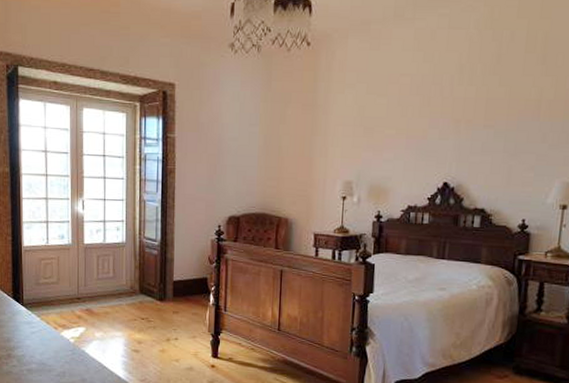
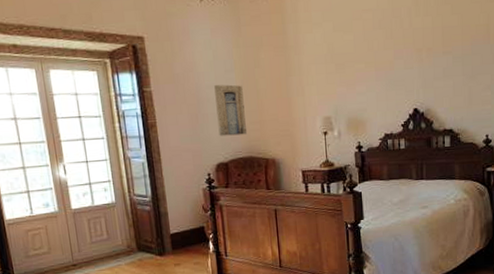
wall art: none [235,138,265,190] -> present [214,84,248,136]

